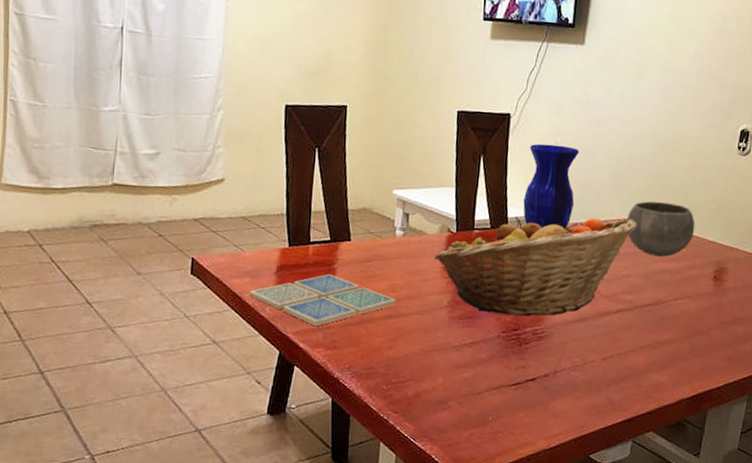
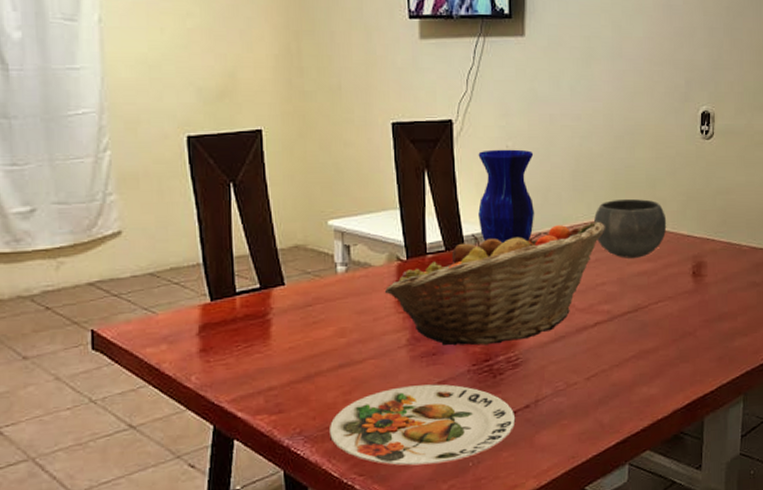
drink coaster: present [249,274,396,327] -> none [169,327,347,391]
plate: none [373,342,535,413] -> present [330,384,516,466]

